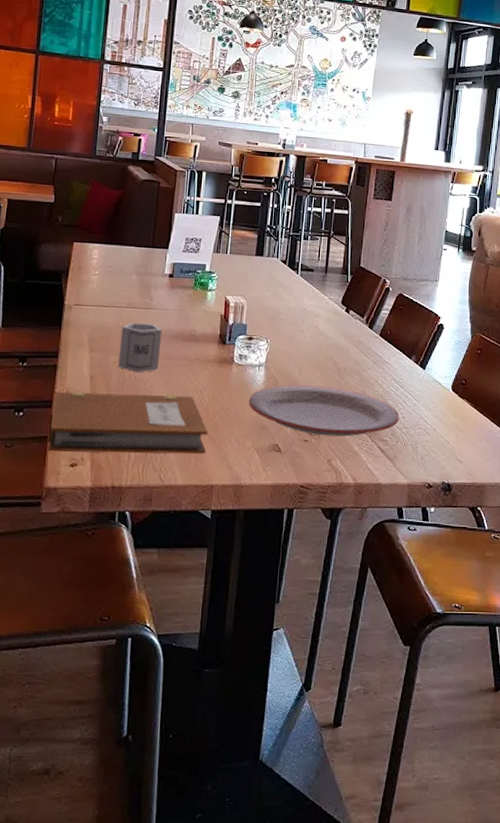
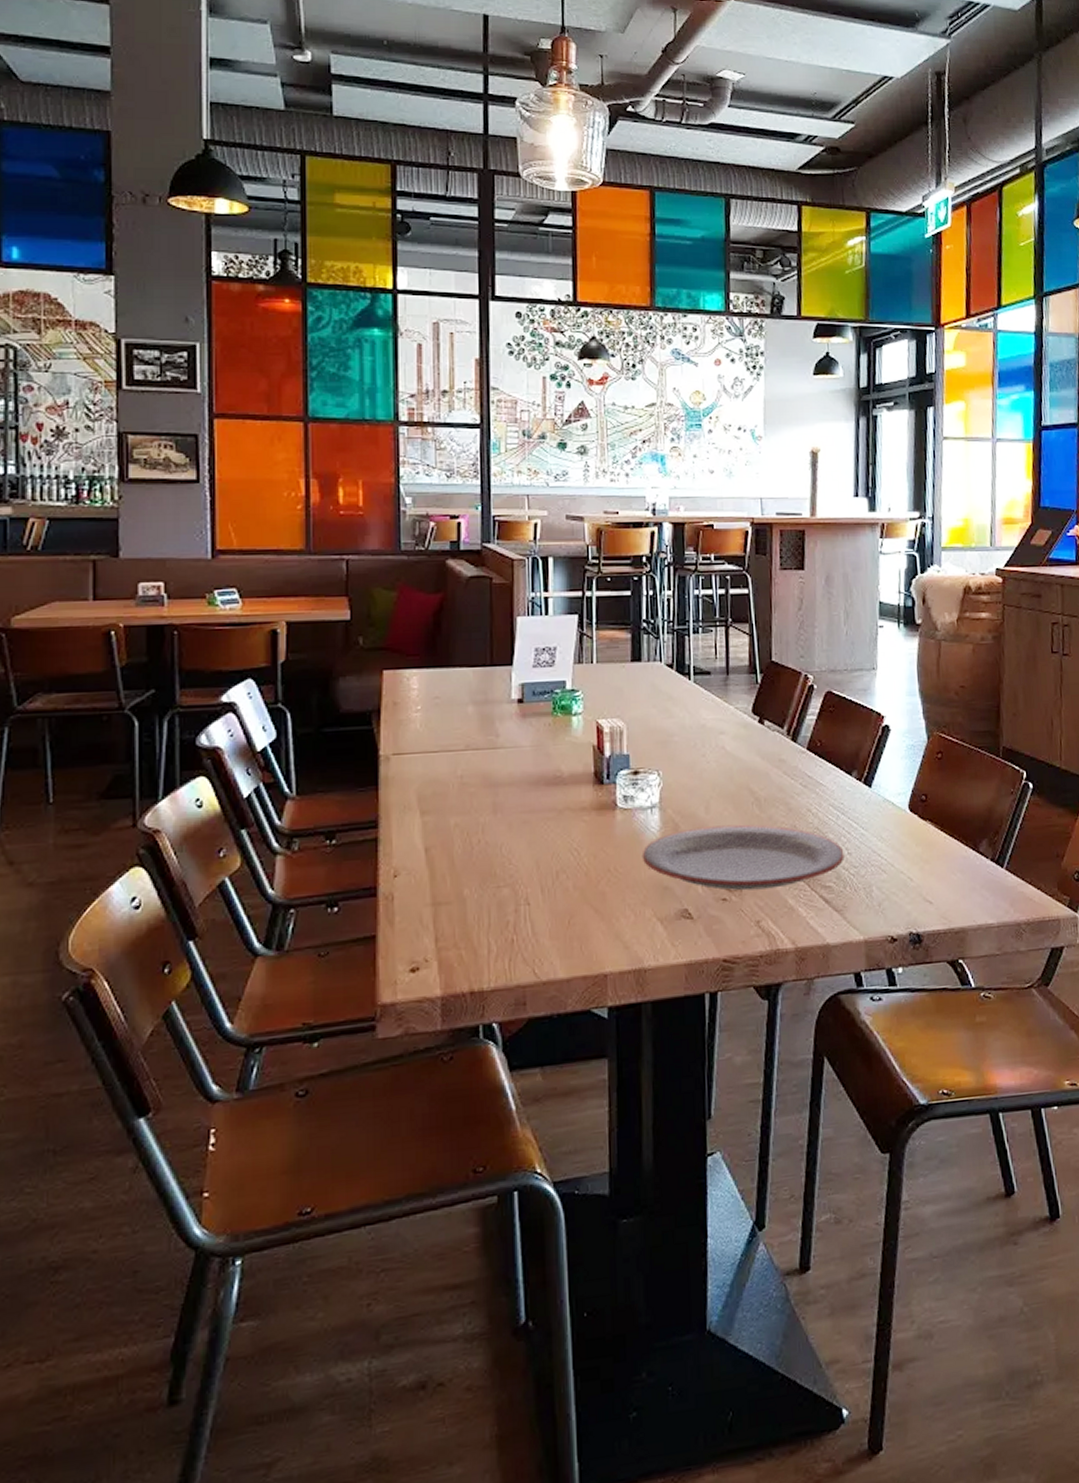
notebook: present [48,391,208,454] -> none [377,859,593,956]
cup: present [118,322,162,373] -> none [460,768,517,836]

